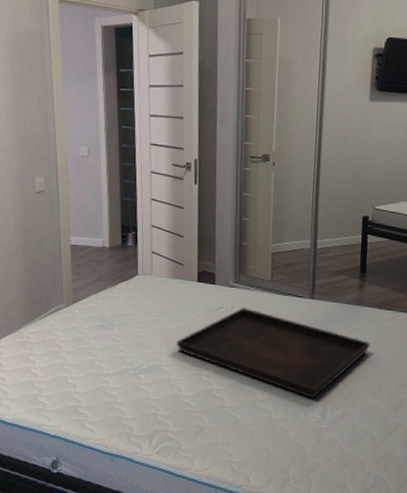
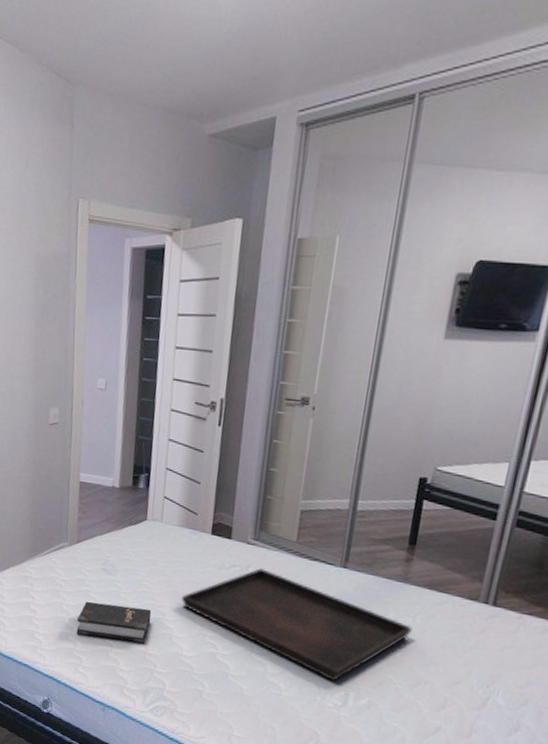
hardback book: none [80,357,150,391] -> present [76,601,152,644]

